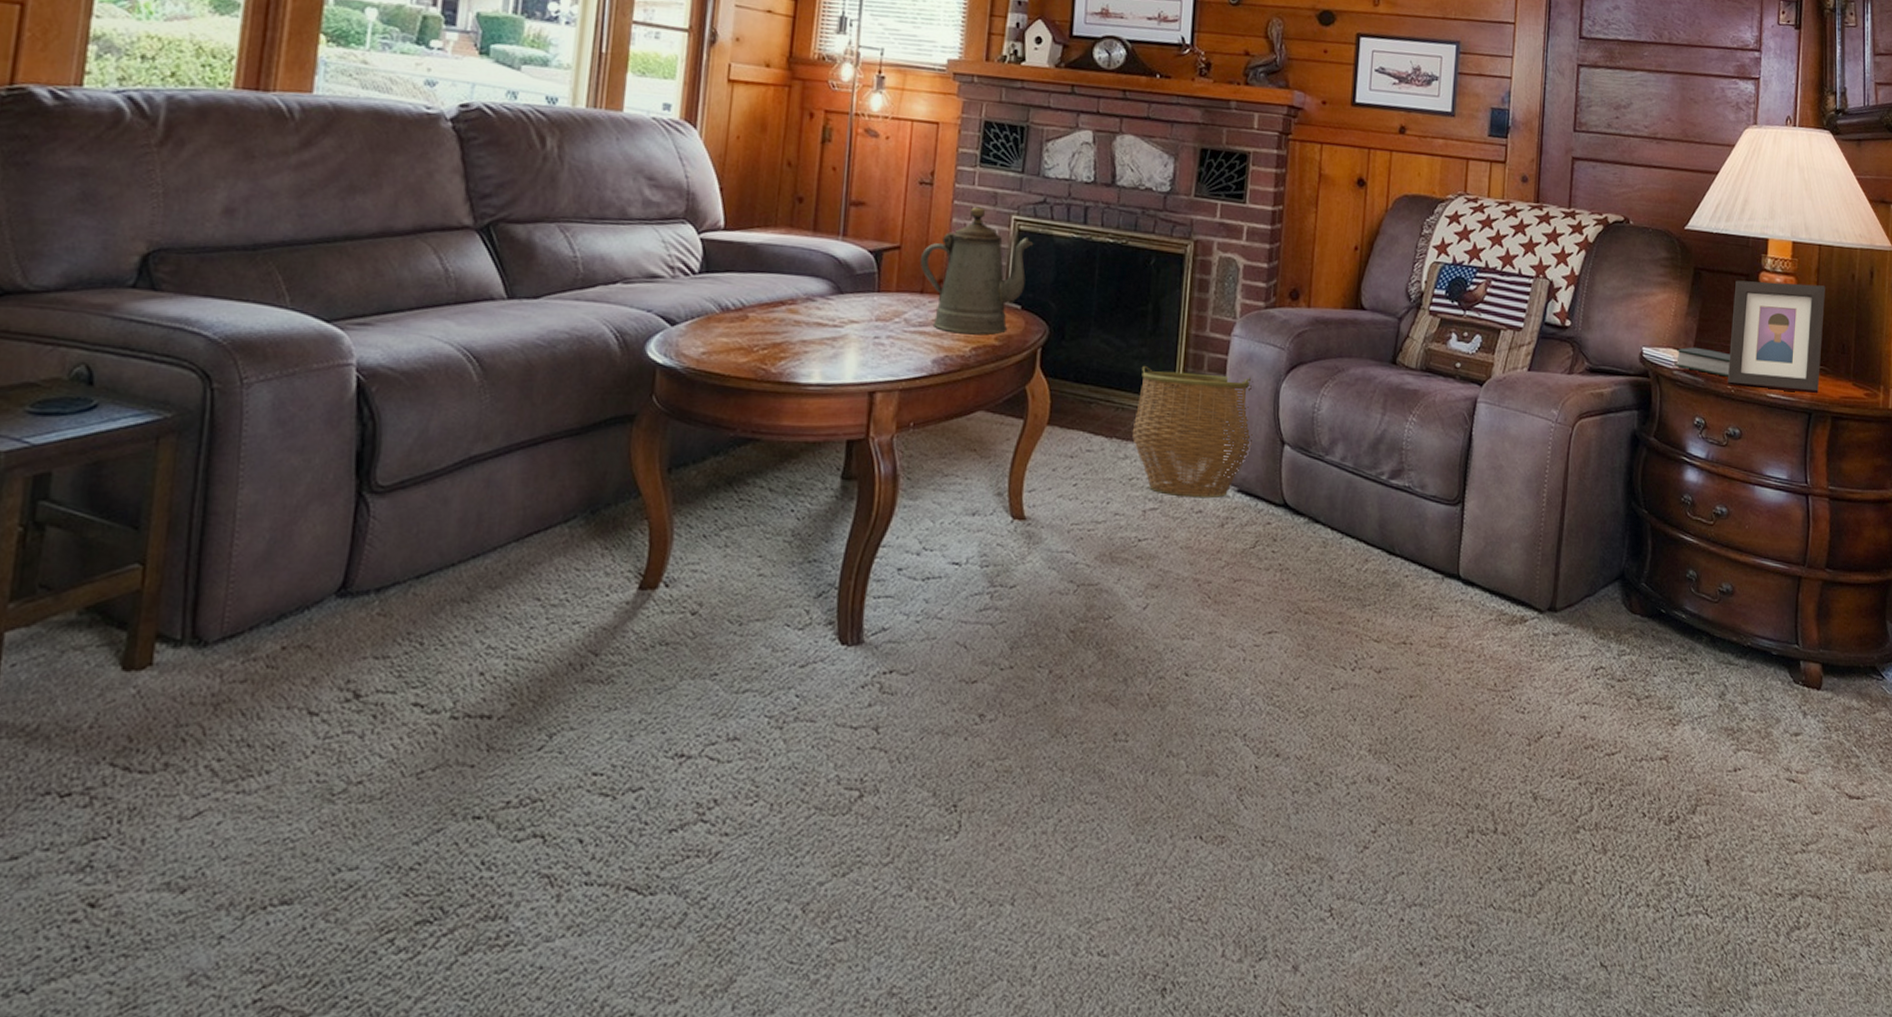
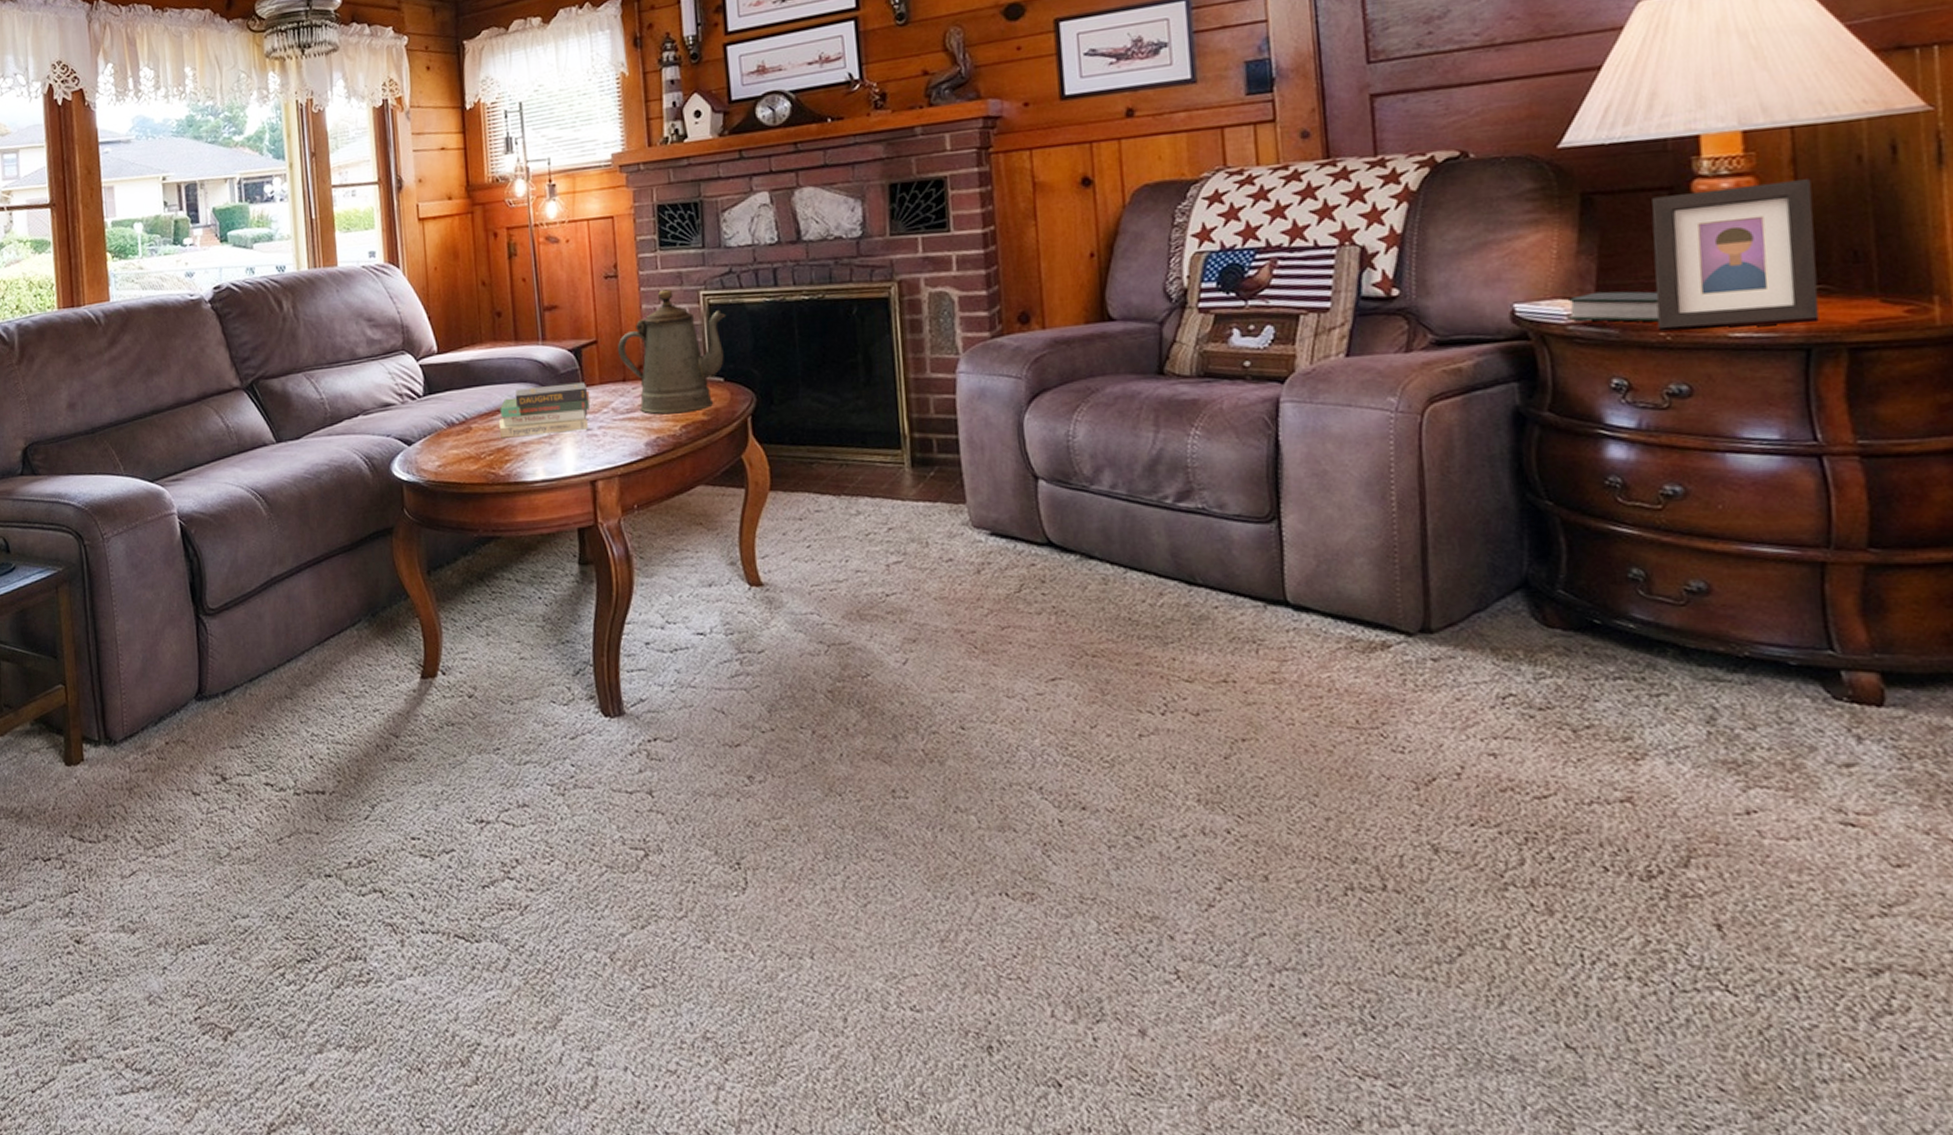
books: none [778,282,884,337] -> present [498,382,591,438]
basket: present [1132,366,1253,498] -> none [861,413,1000,547]

